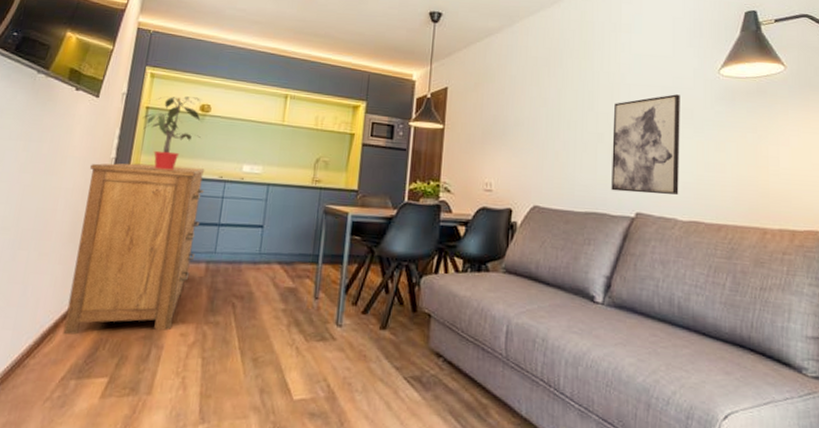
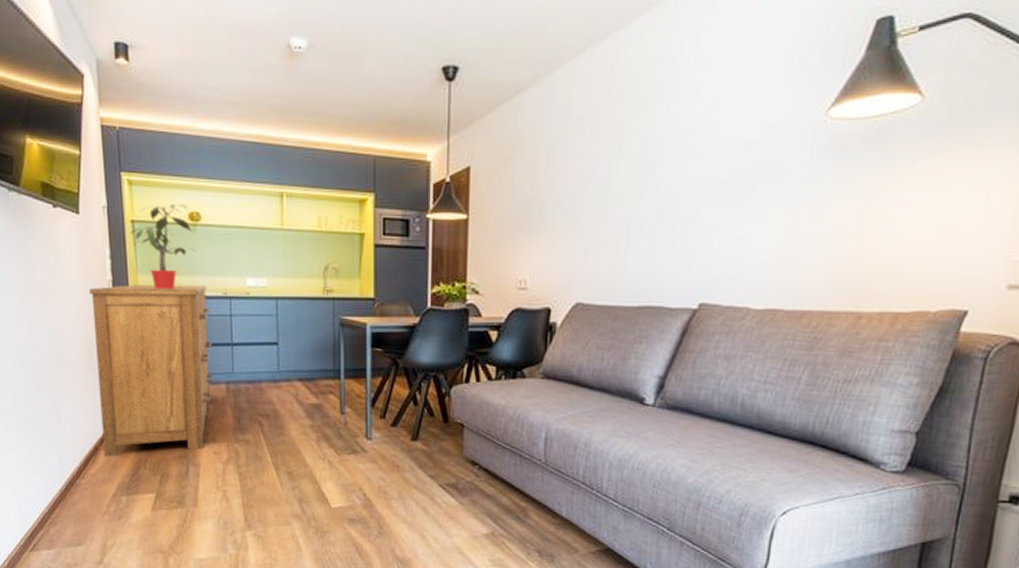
wall art: present [611,94,680,195] -> none [670,150,770,280]

